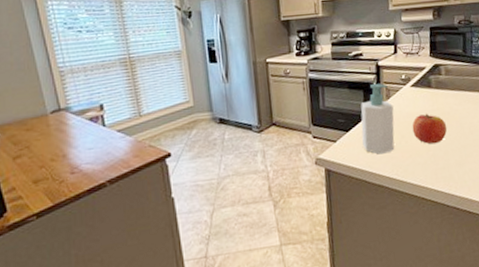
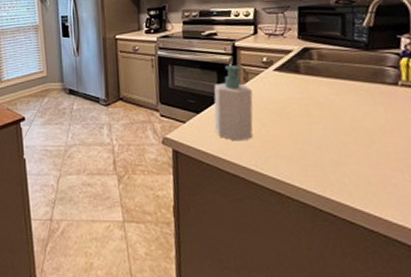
fruit: present [412,113,448,144] -> none [274,101,321,137]

